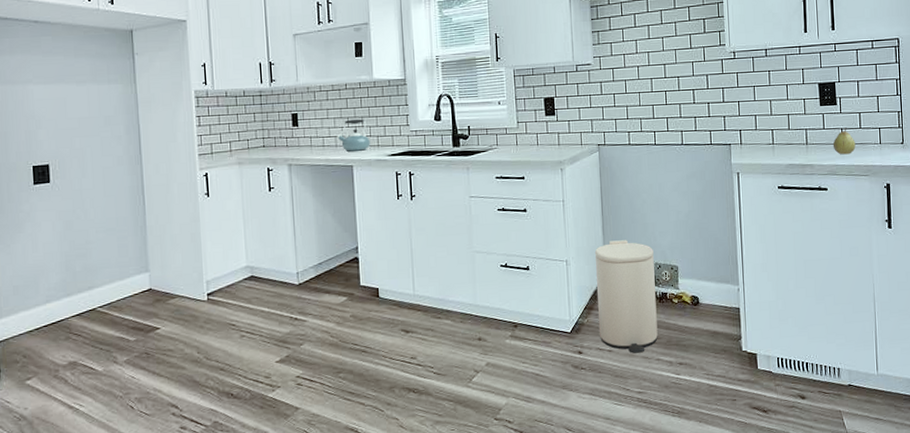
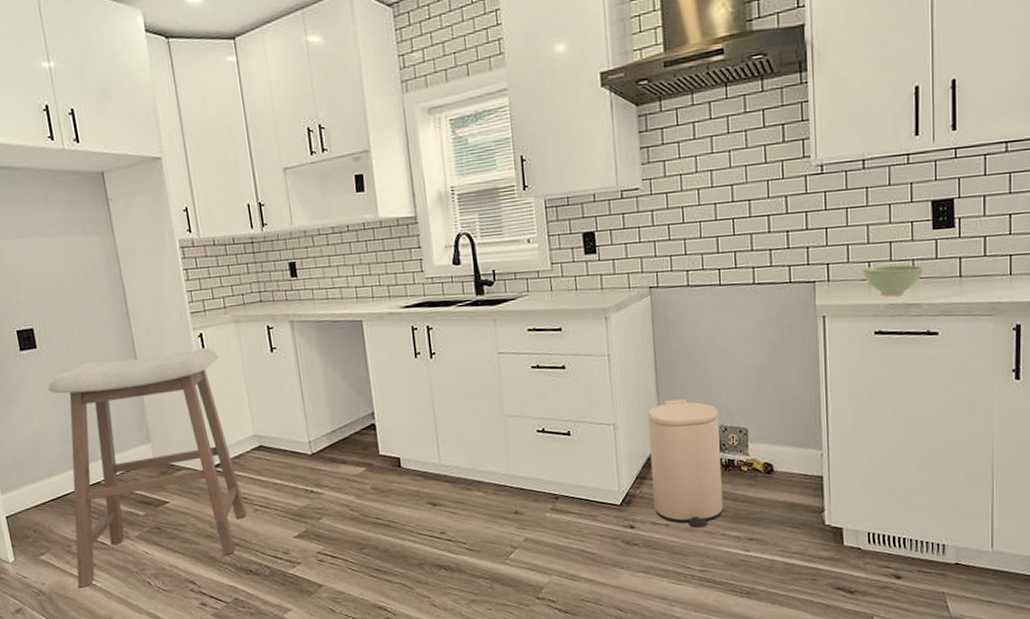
bar stool: none [56,186,233,413] -> present [48,348,247,588]
kettle: present [337,118,370,152] -> none [342,265,381,304]
bowl: none [767,133,815,158] -> present [862,264,924,297]
fruit: present [832,127,856,155] -> none [947,255,978,291]

